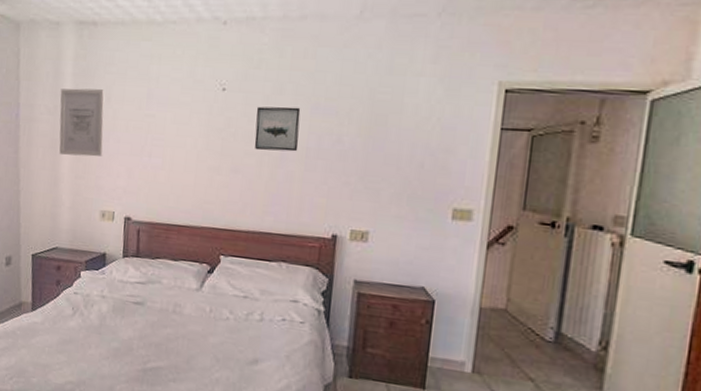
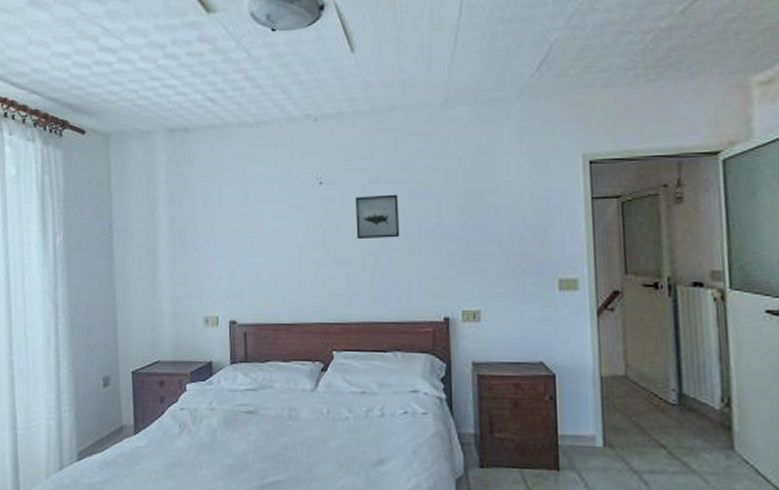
wall art: present [59,88,105,157] -> none [154,193,203,263]

